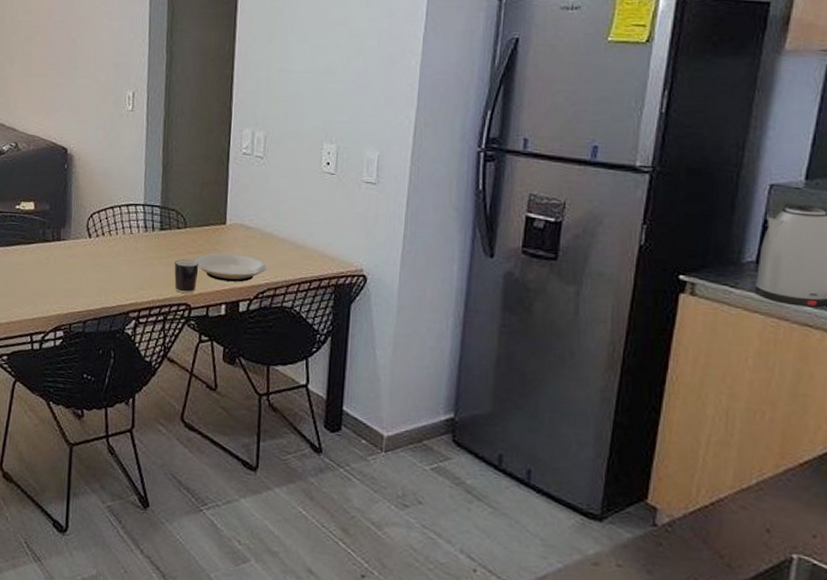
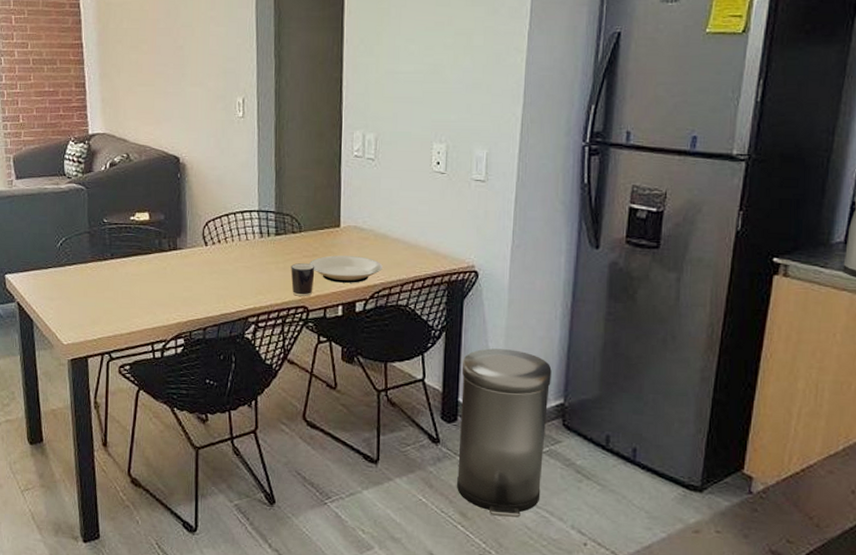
pedal bin: none [339,356,442,537] -> present [457,348,552,518]

